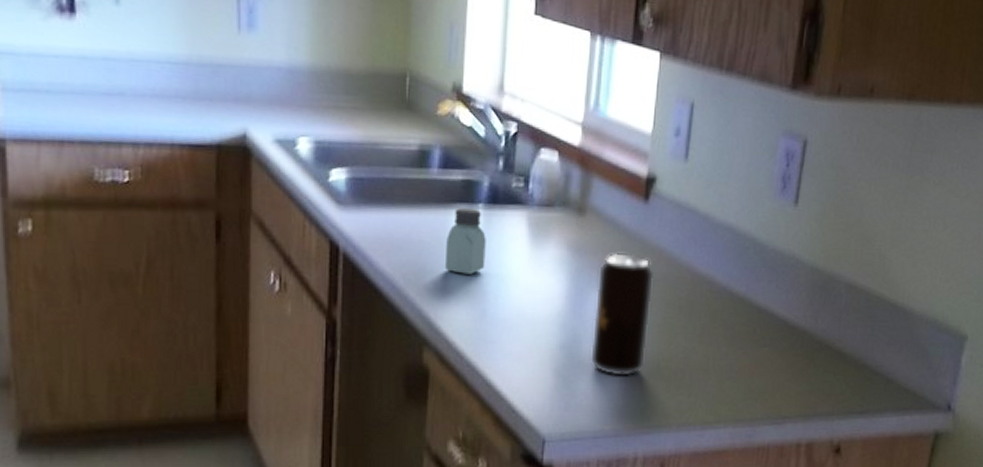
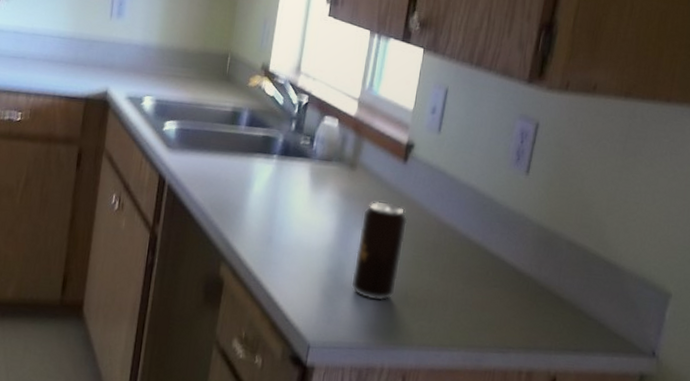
saltshaker: present [444,207,486,275] -> none [243,156,277,209]

